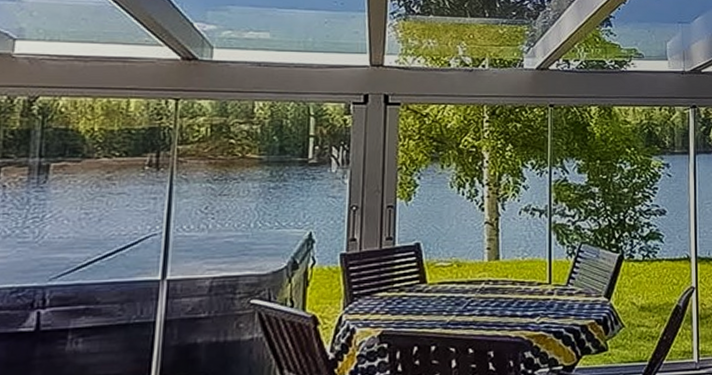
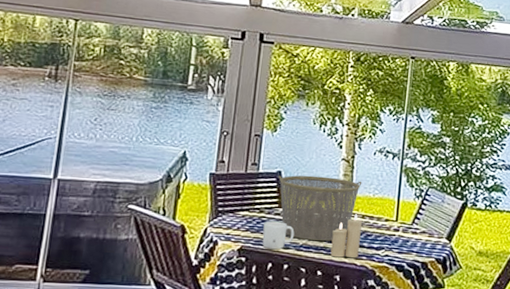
mug: none [404,299,440,331] -> present [262,221,295,250]
basket: none [417,243,509,317] -> present [279,175,362,242]
candle: none [481,281,513,331] -> present [330,214,362,259]

